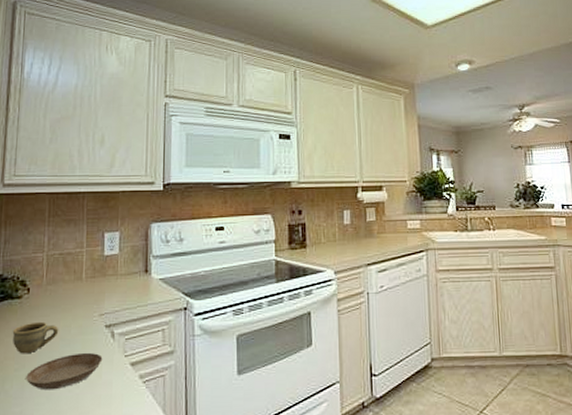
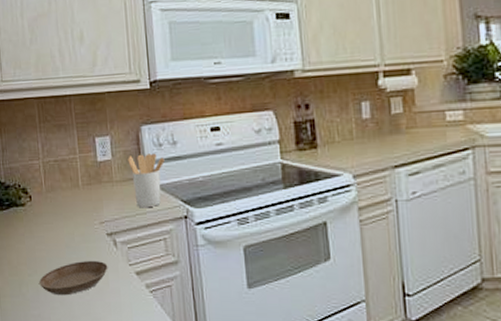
cup: present [12,321,59,354] -> none [21,229,64,260]
utensil holder: none [135,249,170,301] -> present [128,153,165,208]

